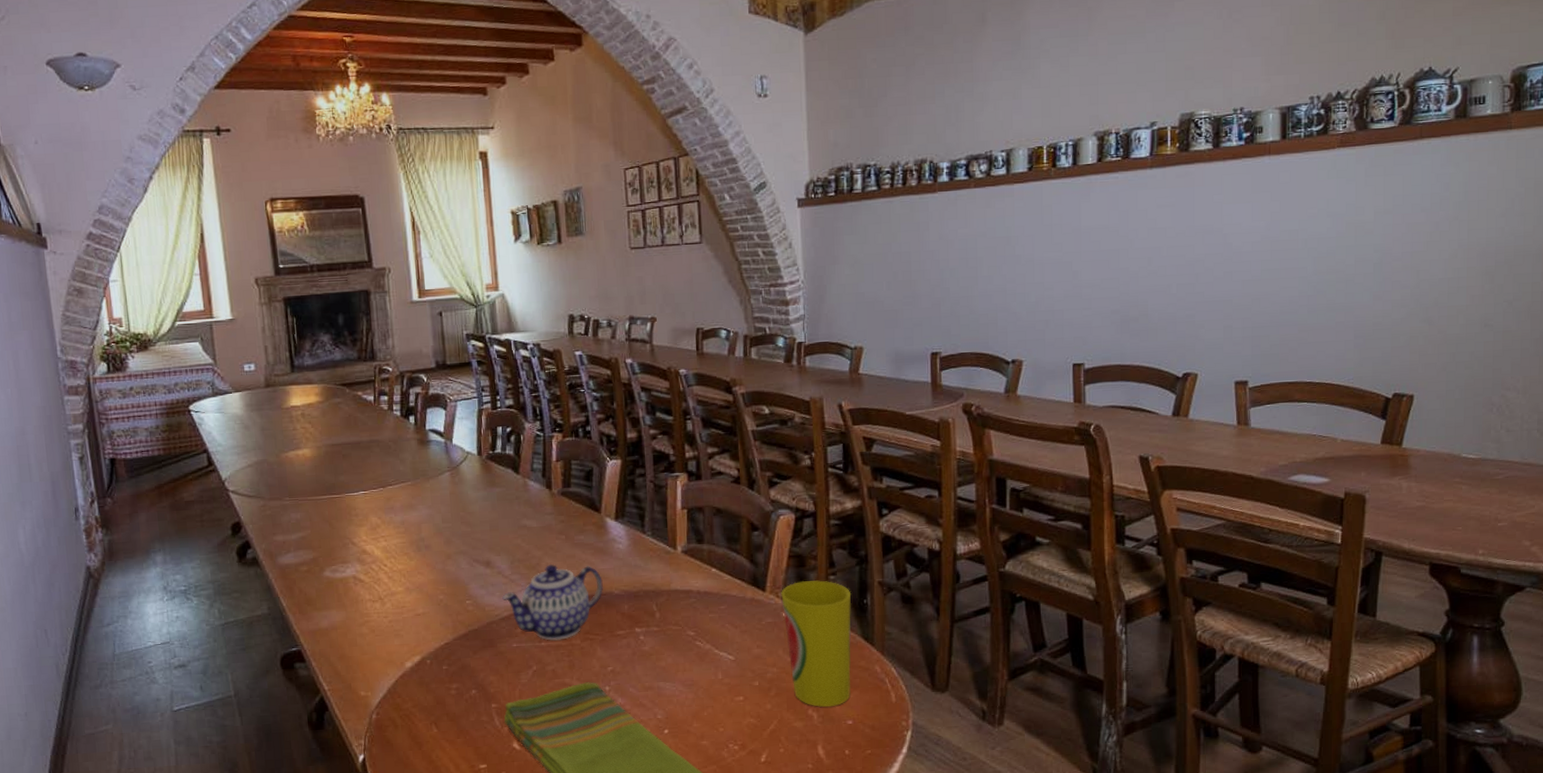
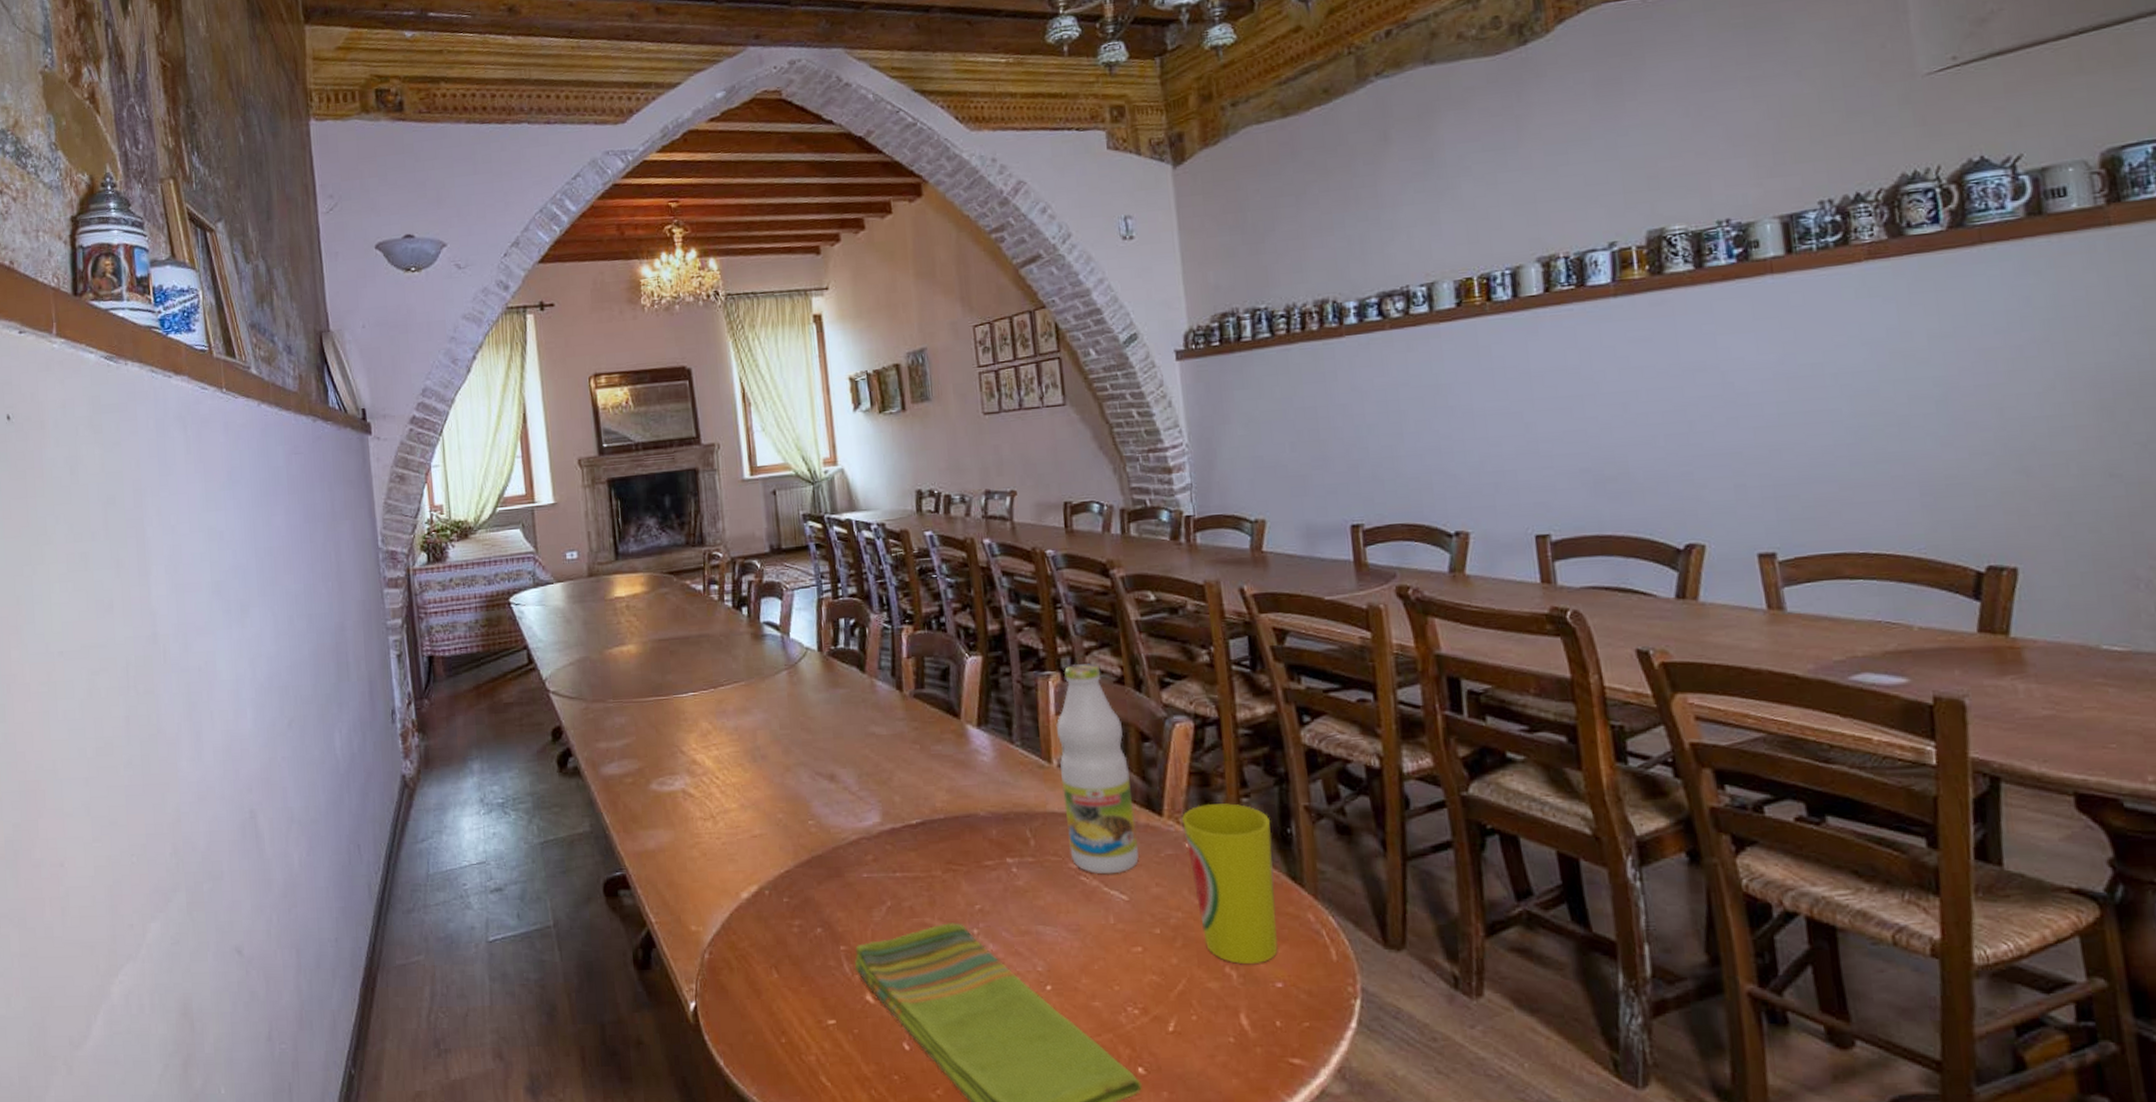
teapot: present [502,563,603,641] -> none [849,778,967,871]
bottle: none [681,466,744,639] -> present [1055,663,1139,874]

